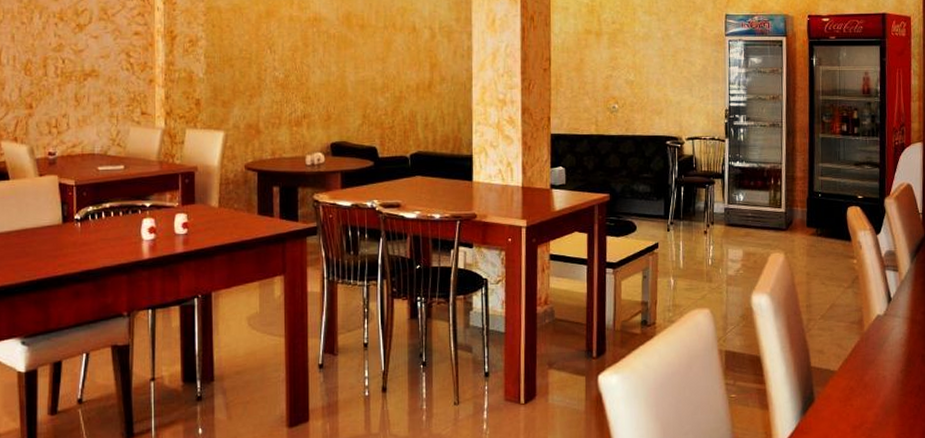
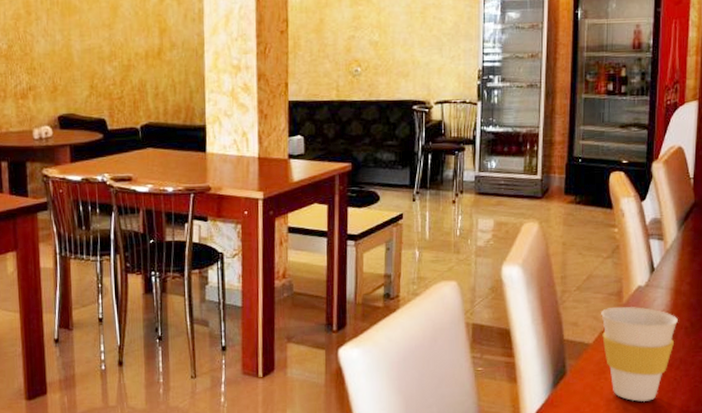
cup: none [844,334,915,429] -> present [601,306,678,402]

